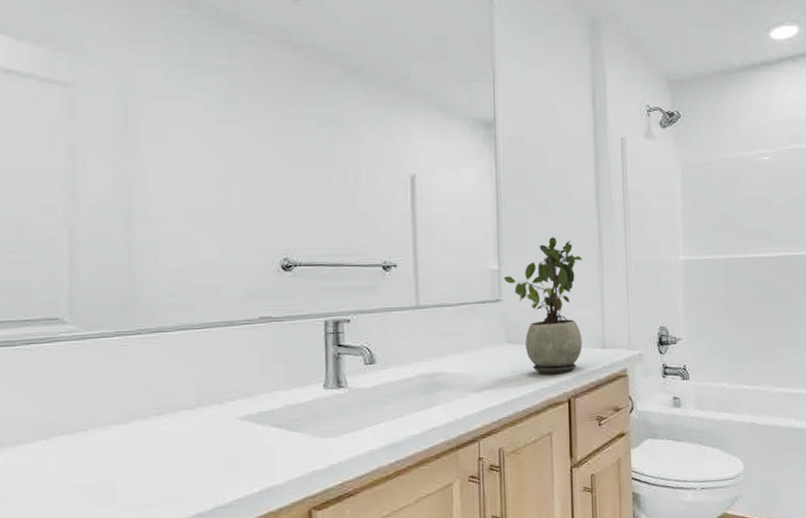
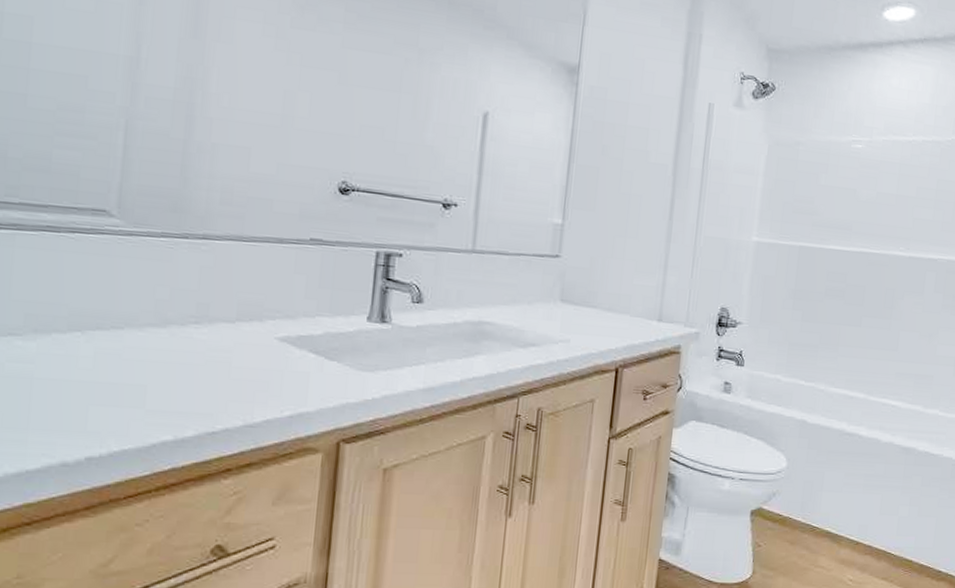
potted plant: present [503,237,583,374] -> none [565,198,651,341]

